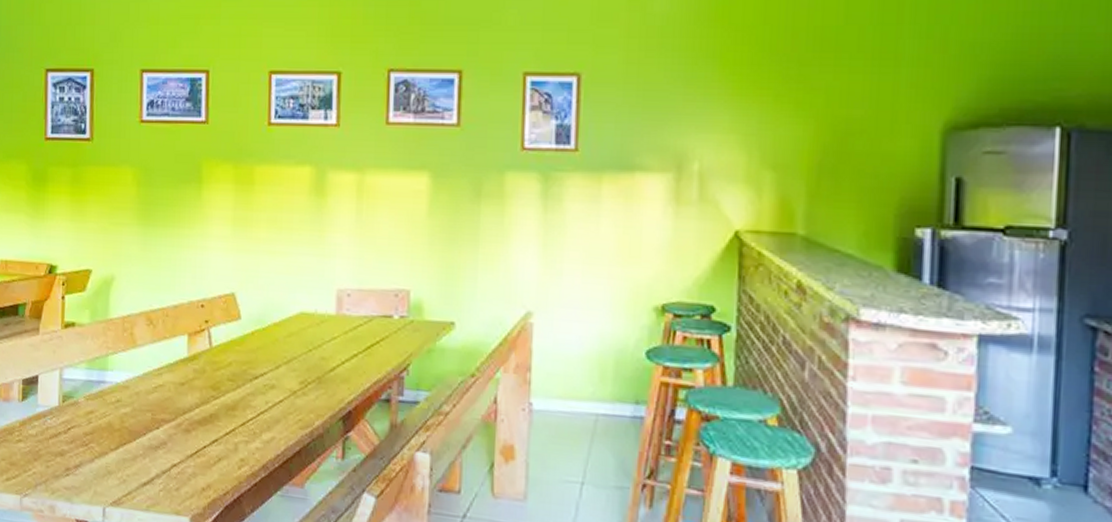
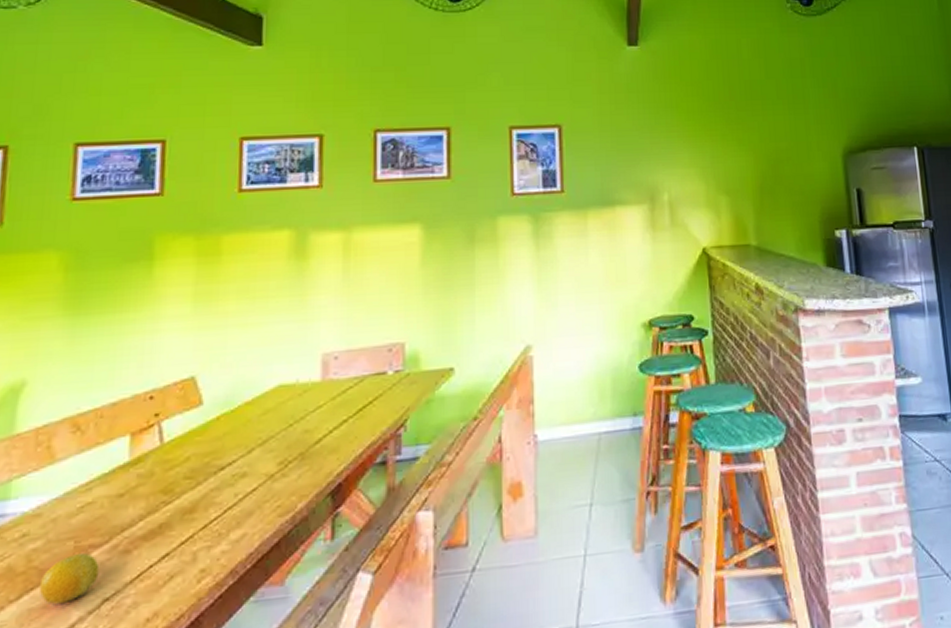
fruit: none [129,424,169,461] -> present [39,553,100,605]

